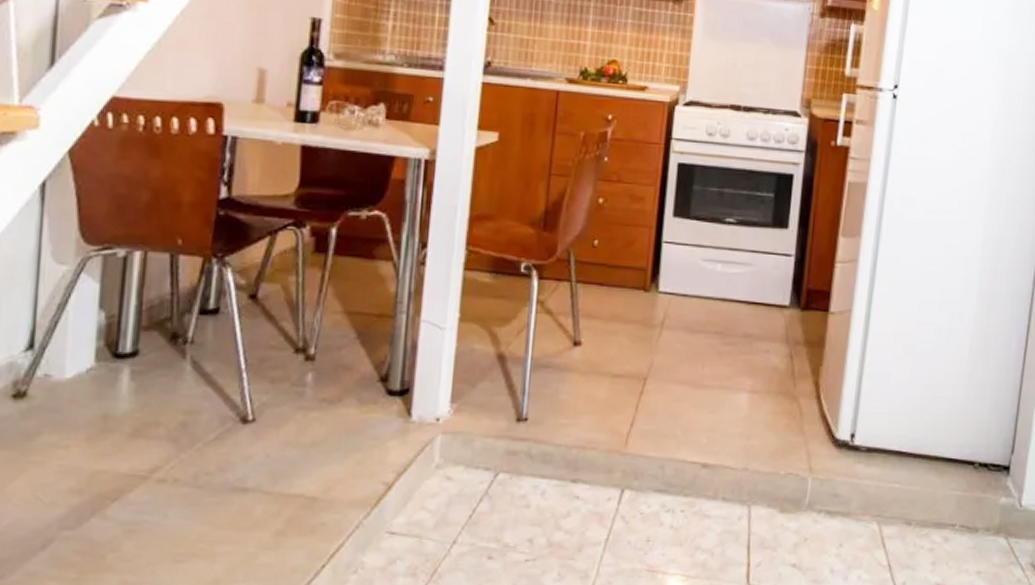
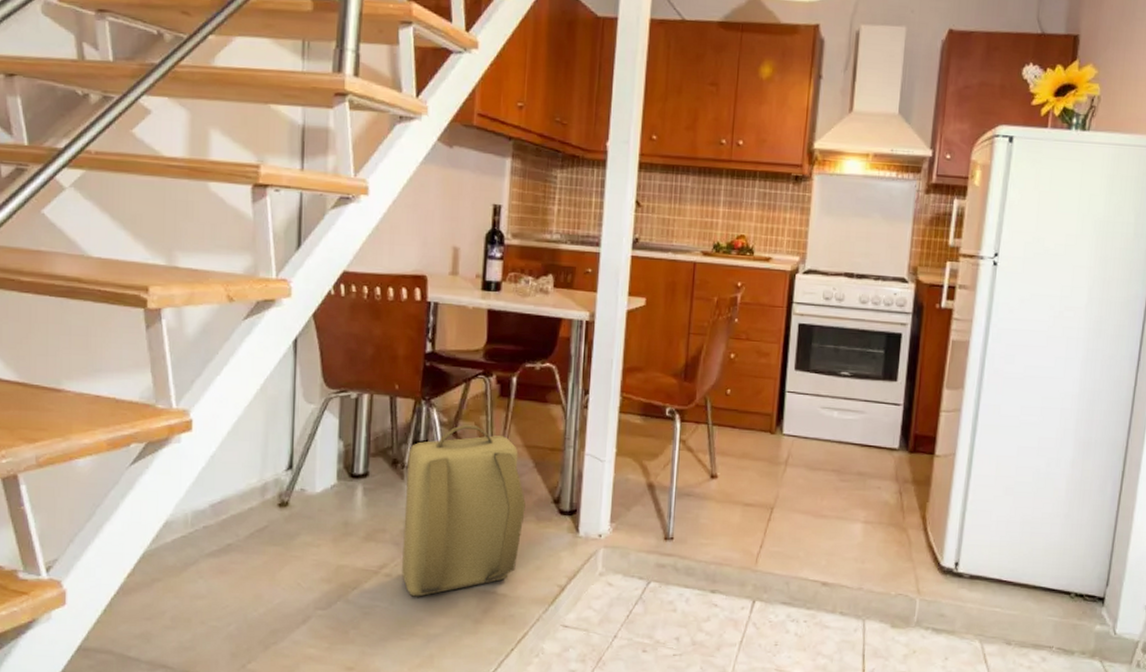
backpack: none [180,286,345,507] -> present [402,424,526,597]

